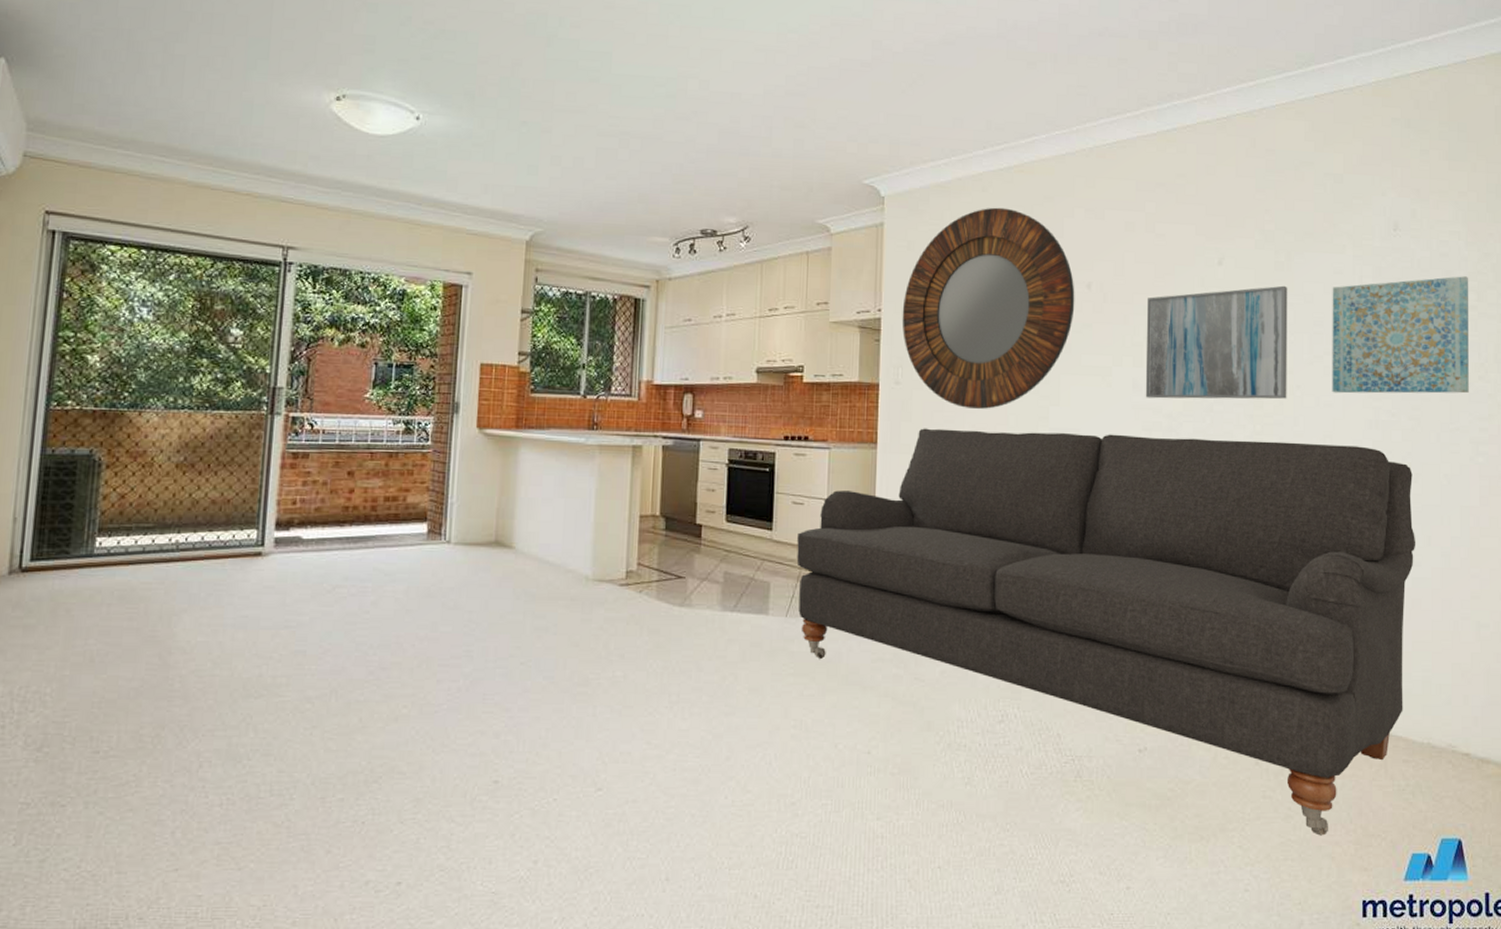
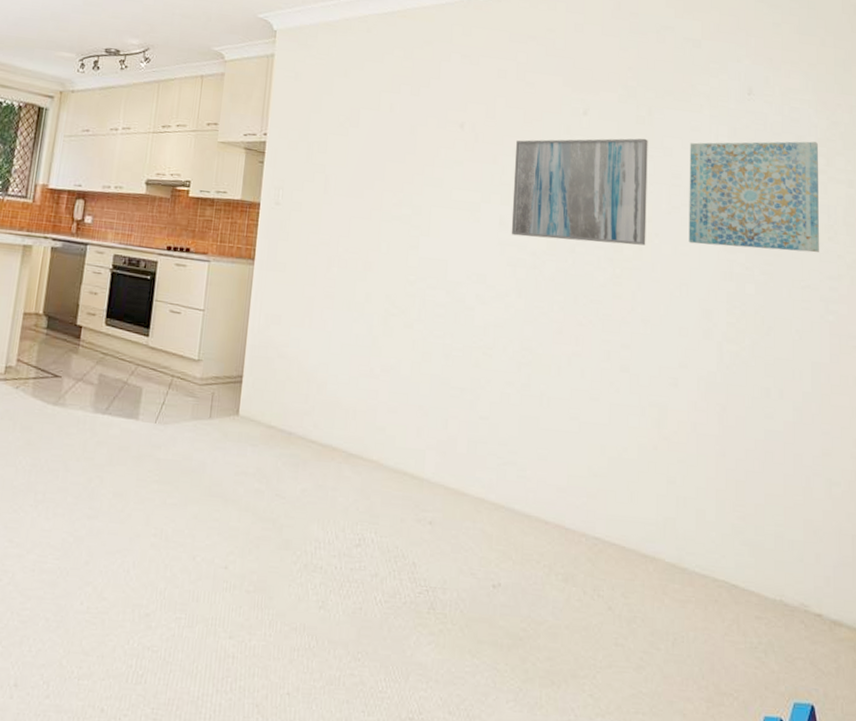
sofa: present [796,428,1416,836] -> none [168,248,769,690]
home mirror: present [902,207,1075,409] -> none [285,47,449,235]

